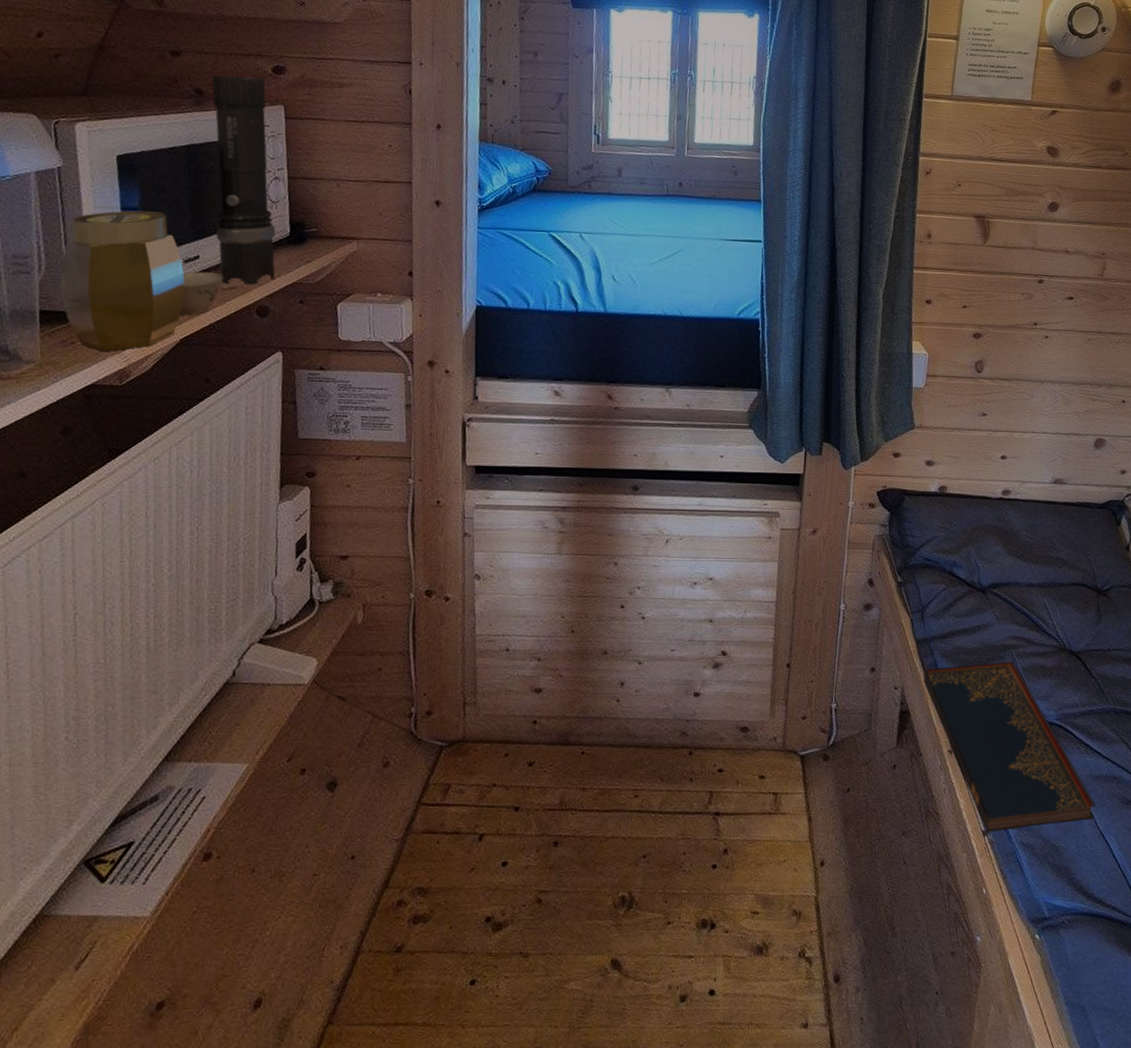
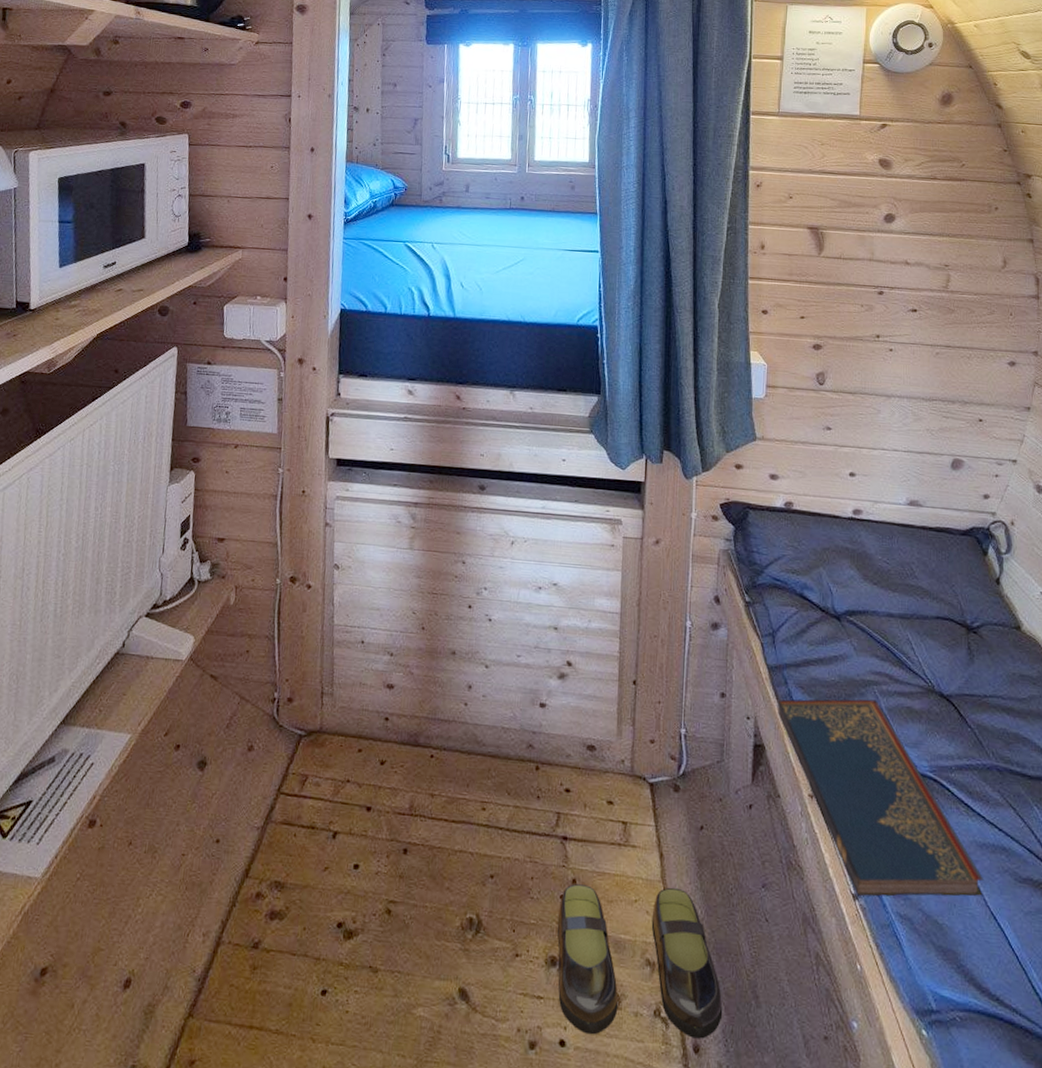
jar: present [60,210,185,352] -> none [9,223,104,344]
teacup: present [179,272,223,316] -> none [97,276,134,314]
flashlight: present [211,75,276,285] -> none [130,110,177,287]
slippers: none [708,845,862,982] -> present [557,884,722,1039]

